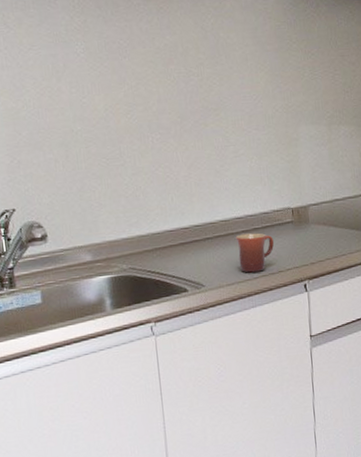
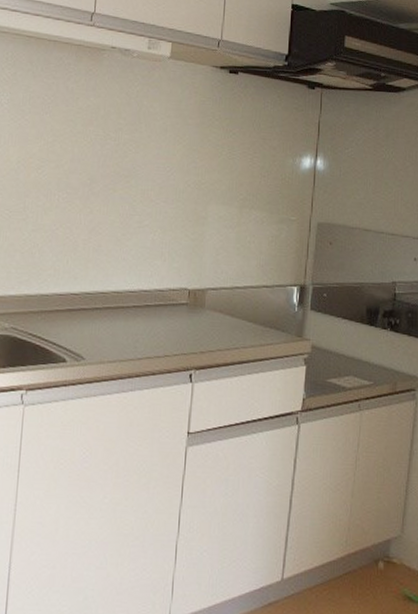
mug: present [235,233,275,273] -> none [124,309,165,353]

